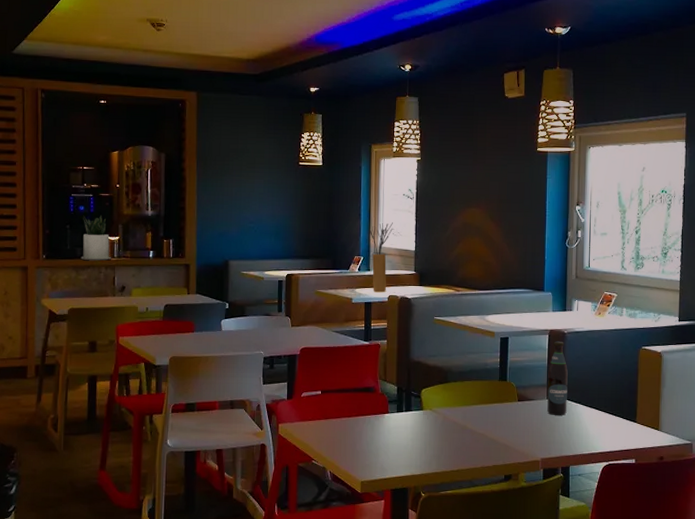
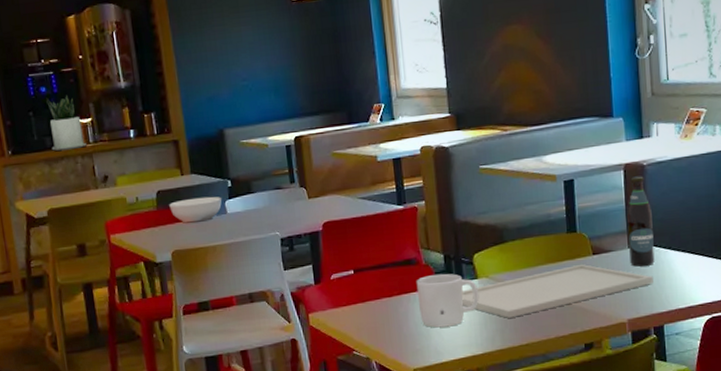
bowl: none [173,314,219,336] -> present [169,196,222,224]
vase: present [369,222,393,293] -> none [387,56,418,146]
mug: none [371,402,423,448] -> present [416,273,479,328]
tray: none [408,407,564,446] -> present [462,263,653,318]

